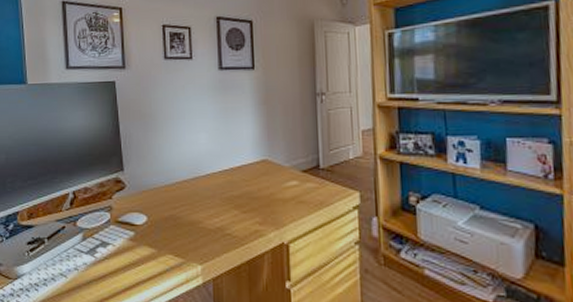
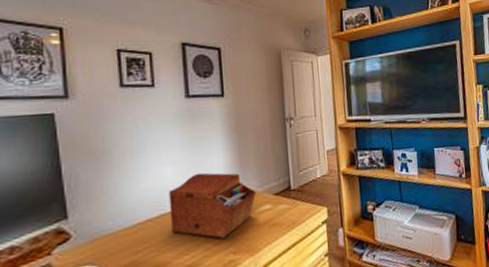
sewing box: none [202,142,283,207] -> present [168,172,256,239]

